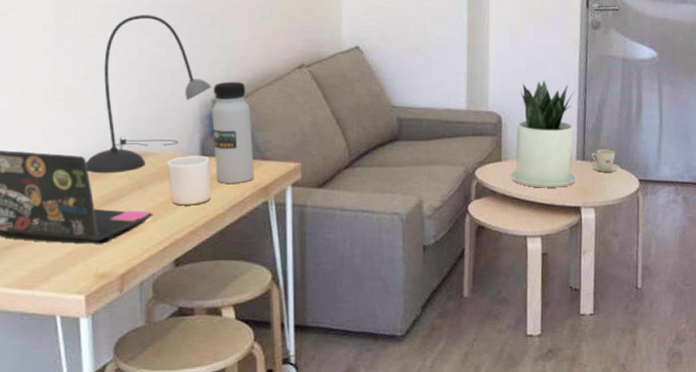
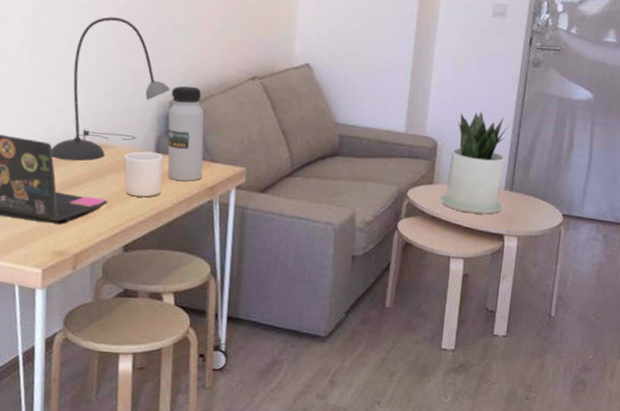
teacup: present [589,149,620,173] -> none [516,182,546,205]

